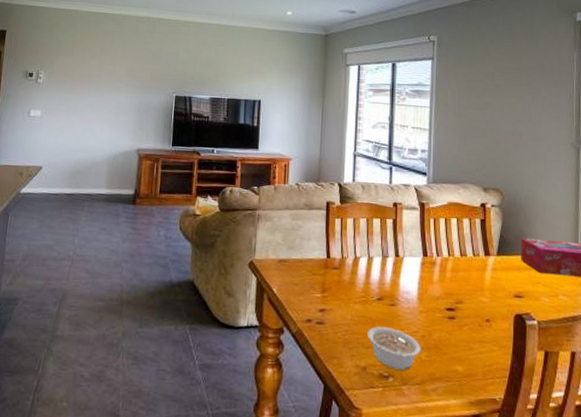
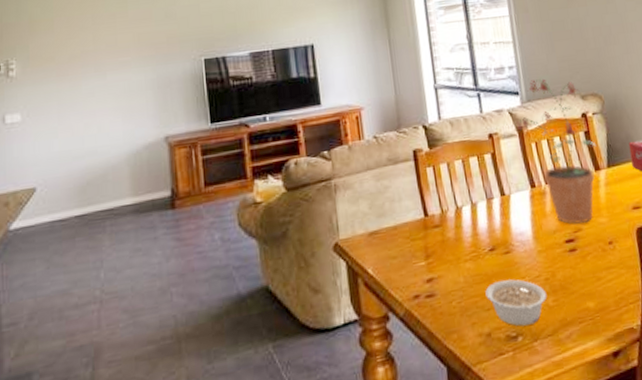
potted plant: none [419,165,490,297] -> present [516,78,597,225]

